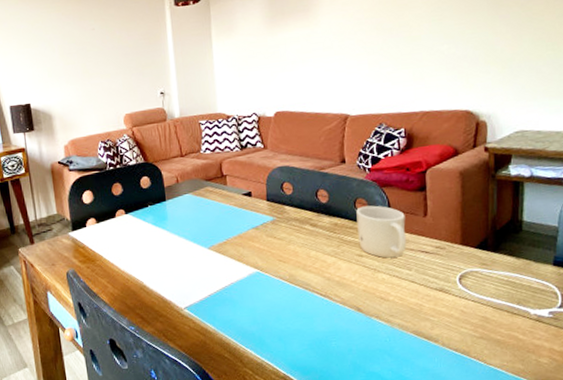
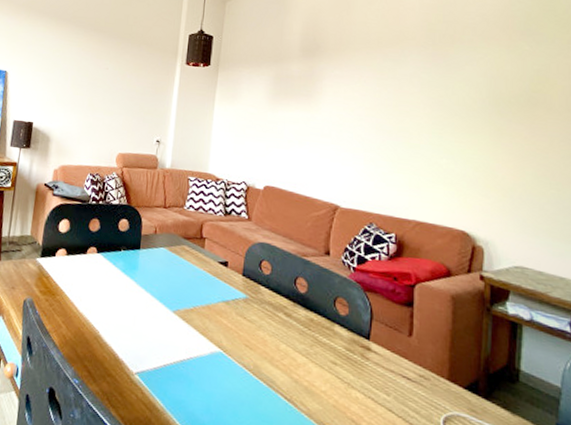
mug: present [356,205,407,258] -> none [334,307,388,376]

